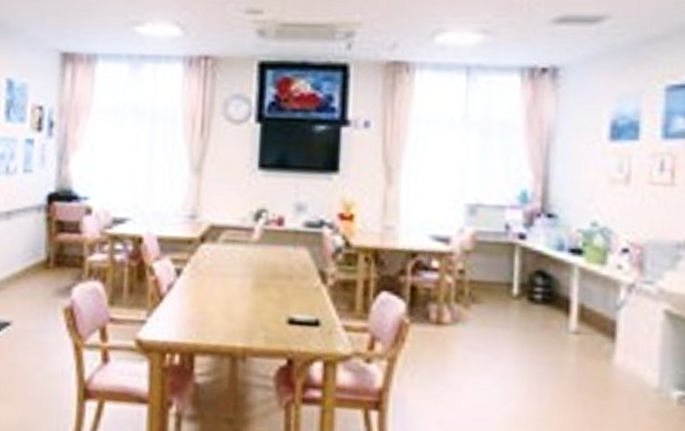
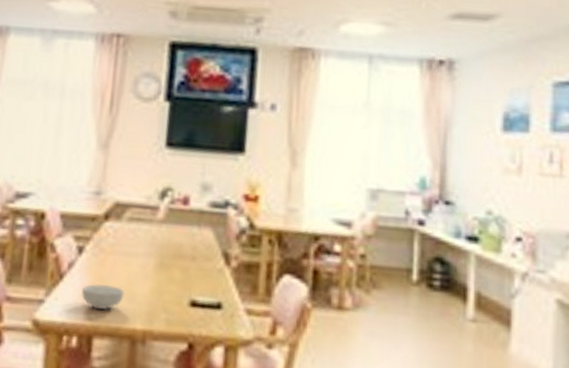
cereal bowl: none [182,304,223,330] -> present [82,284,124,311]

